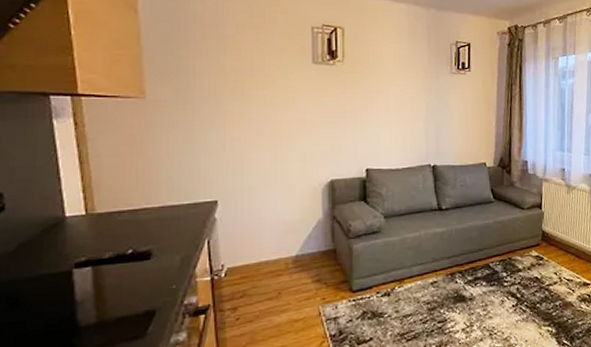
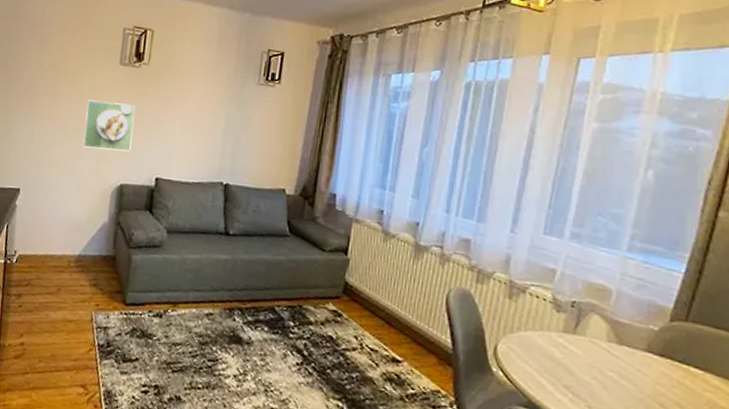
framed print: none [283,101,336,149] -> present [83,99,135,152]

